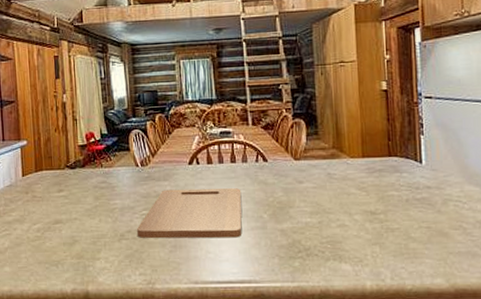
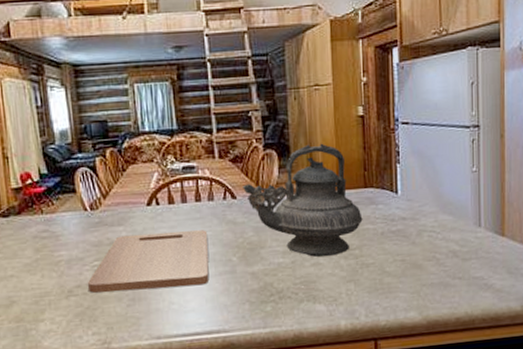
teapot: none [273,114,387,219] -> present [243,143,363,257]

